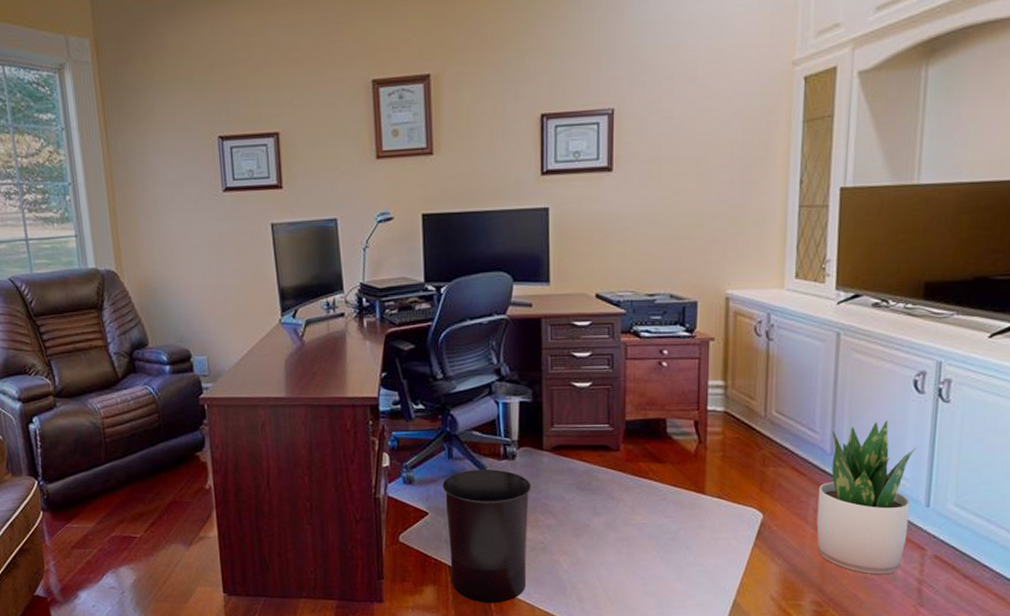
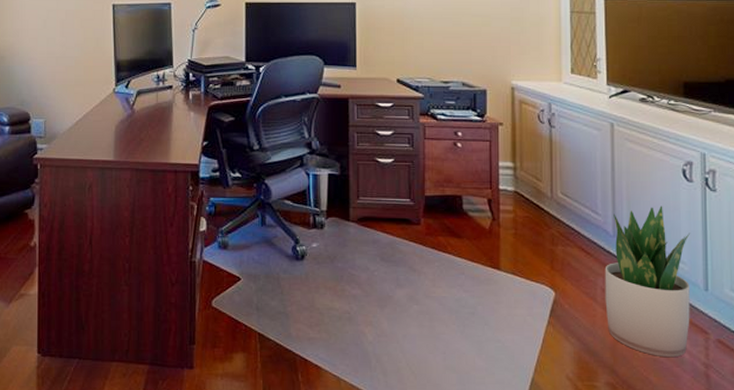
waste bin: present [442,468,531,604] -> none [255,237,339,374]

